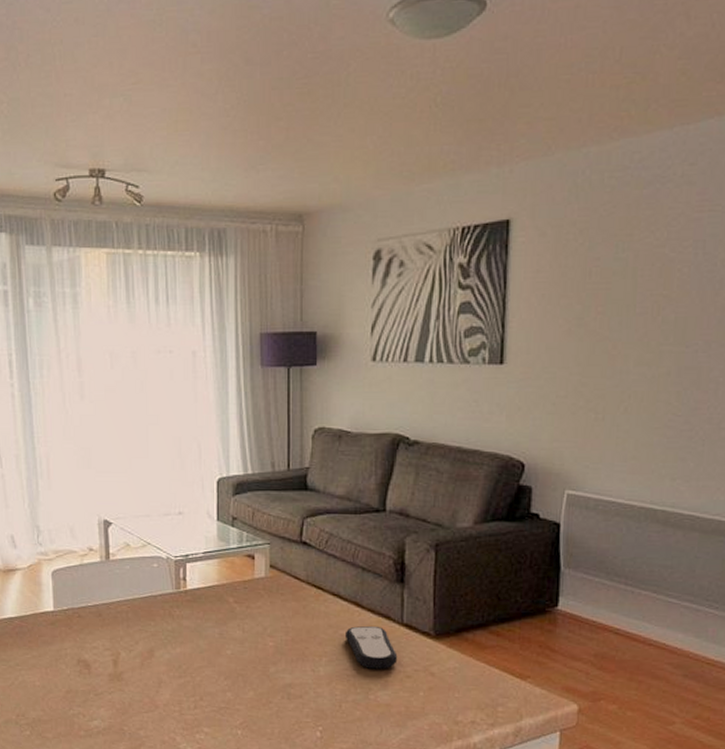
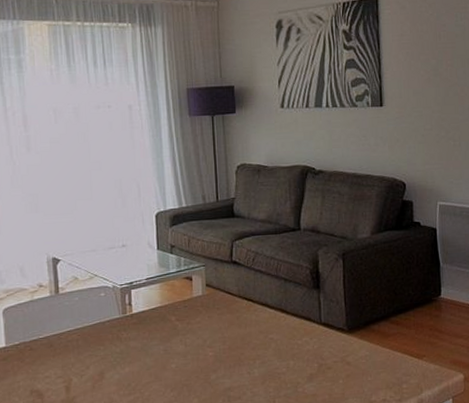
remote control: present [344,625,398,669] -> none [273,327,319,365]

